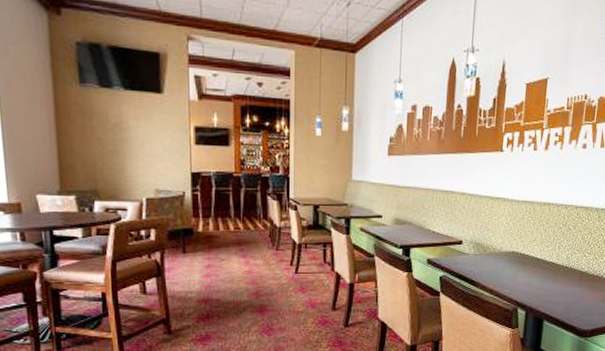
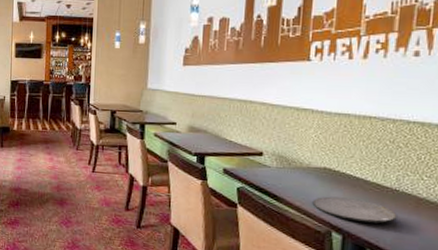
plate: none [503,277,567,297] -> present [312,196,398,224]

